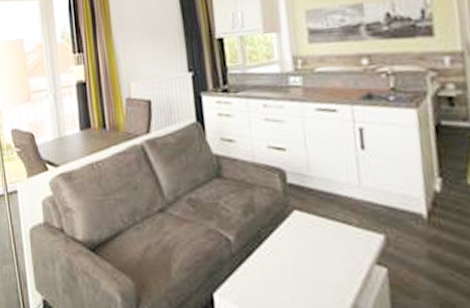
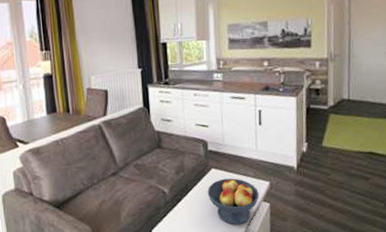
fruit bowl: none [289,226,369,298] -> present [207,178,259,225]

